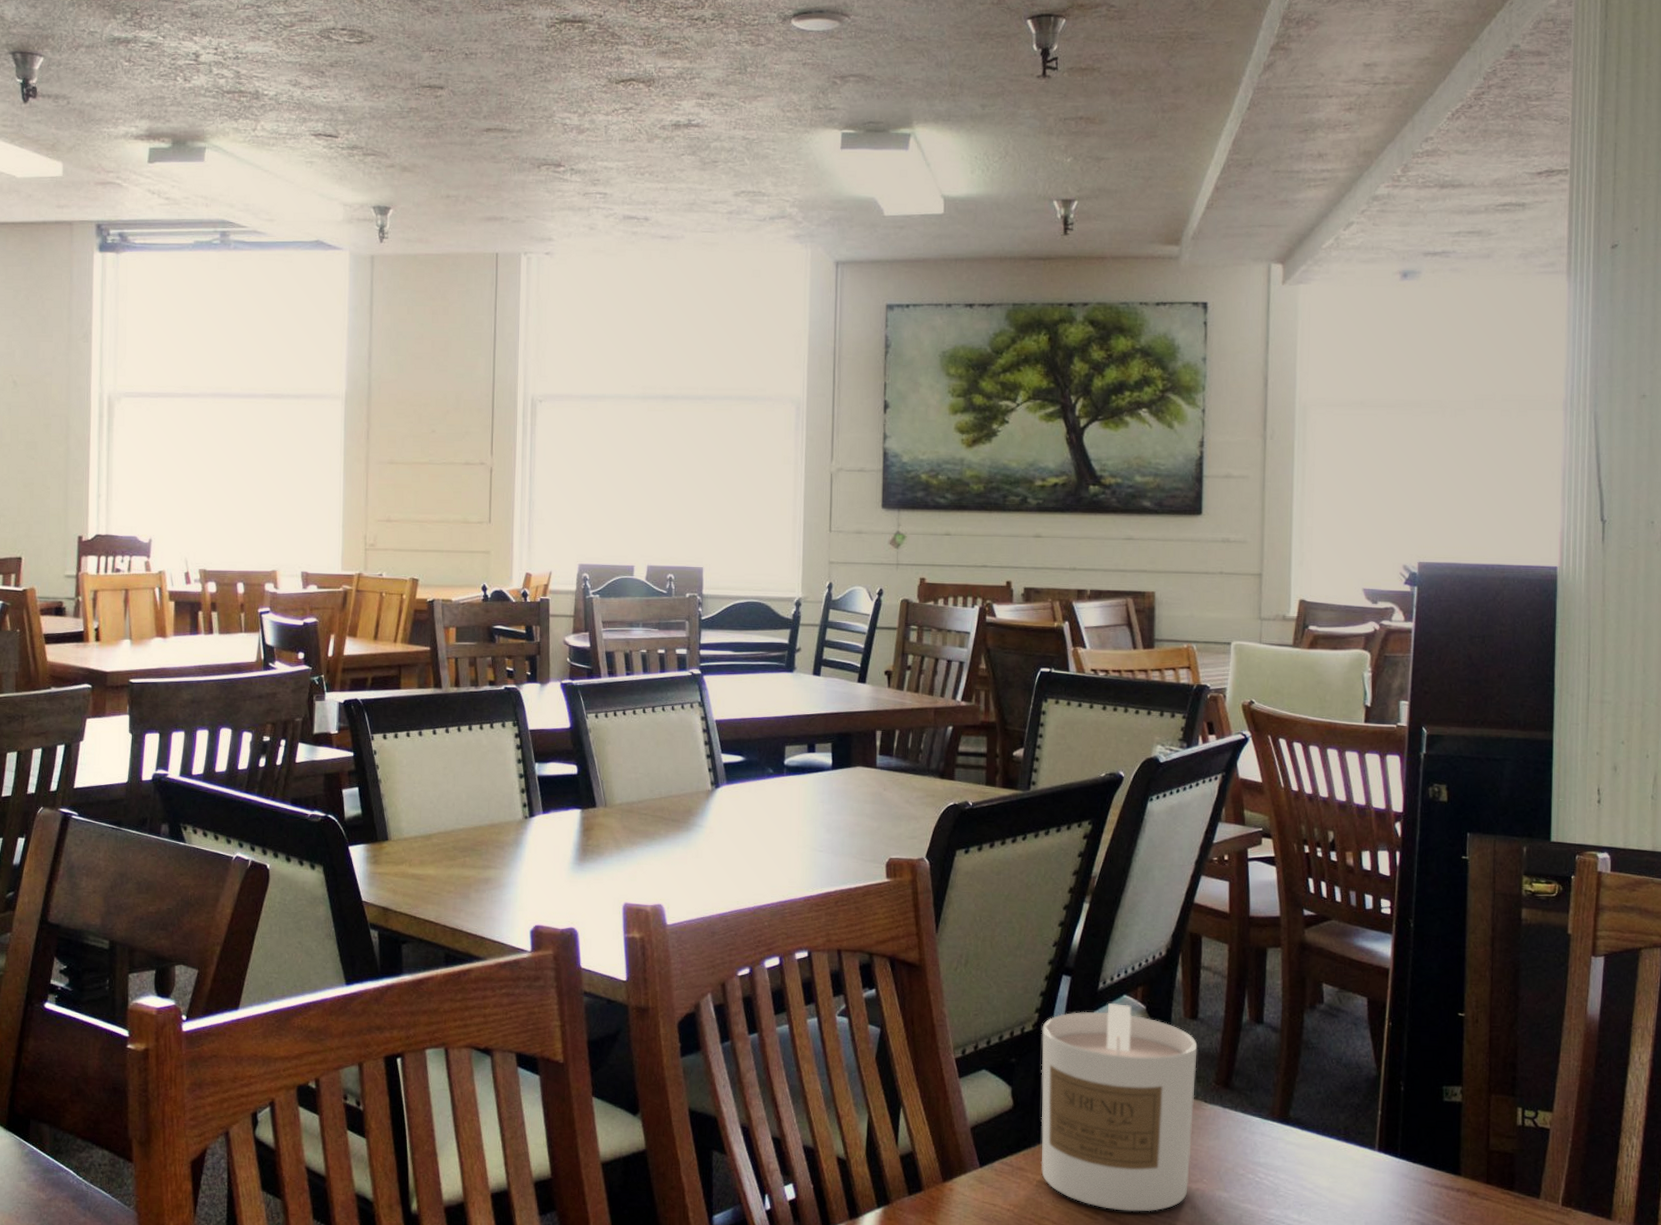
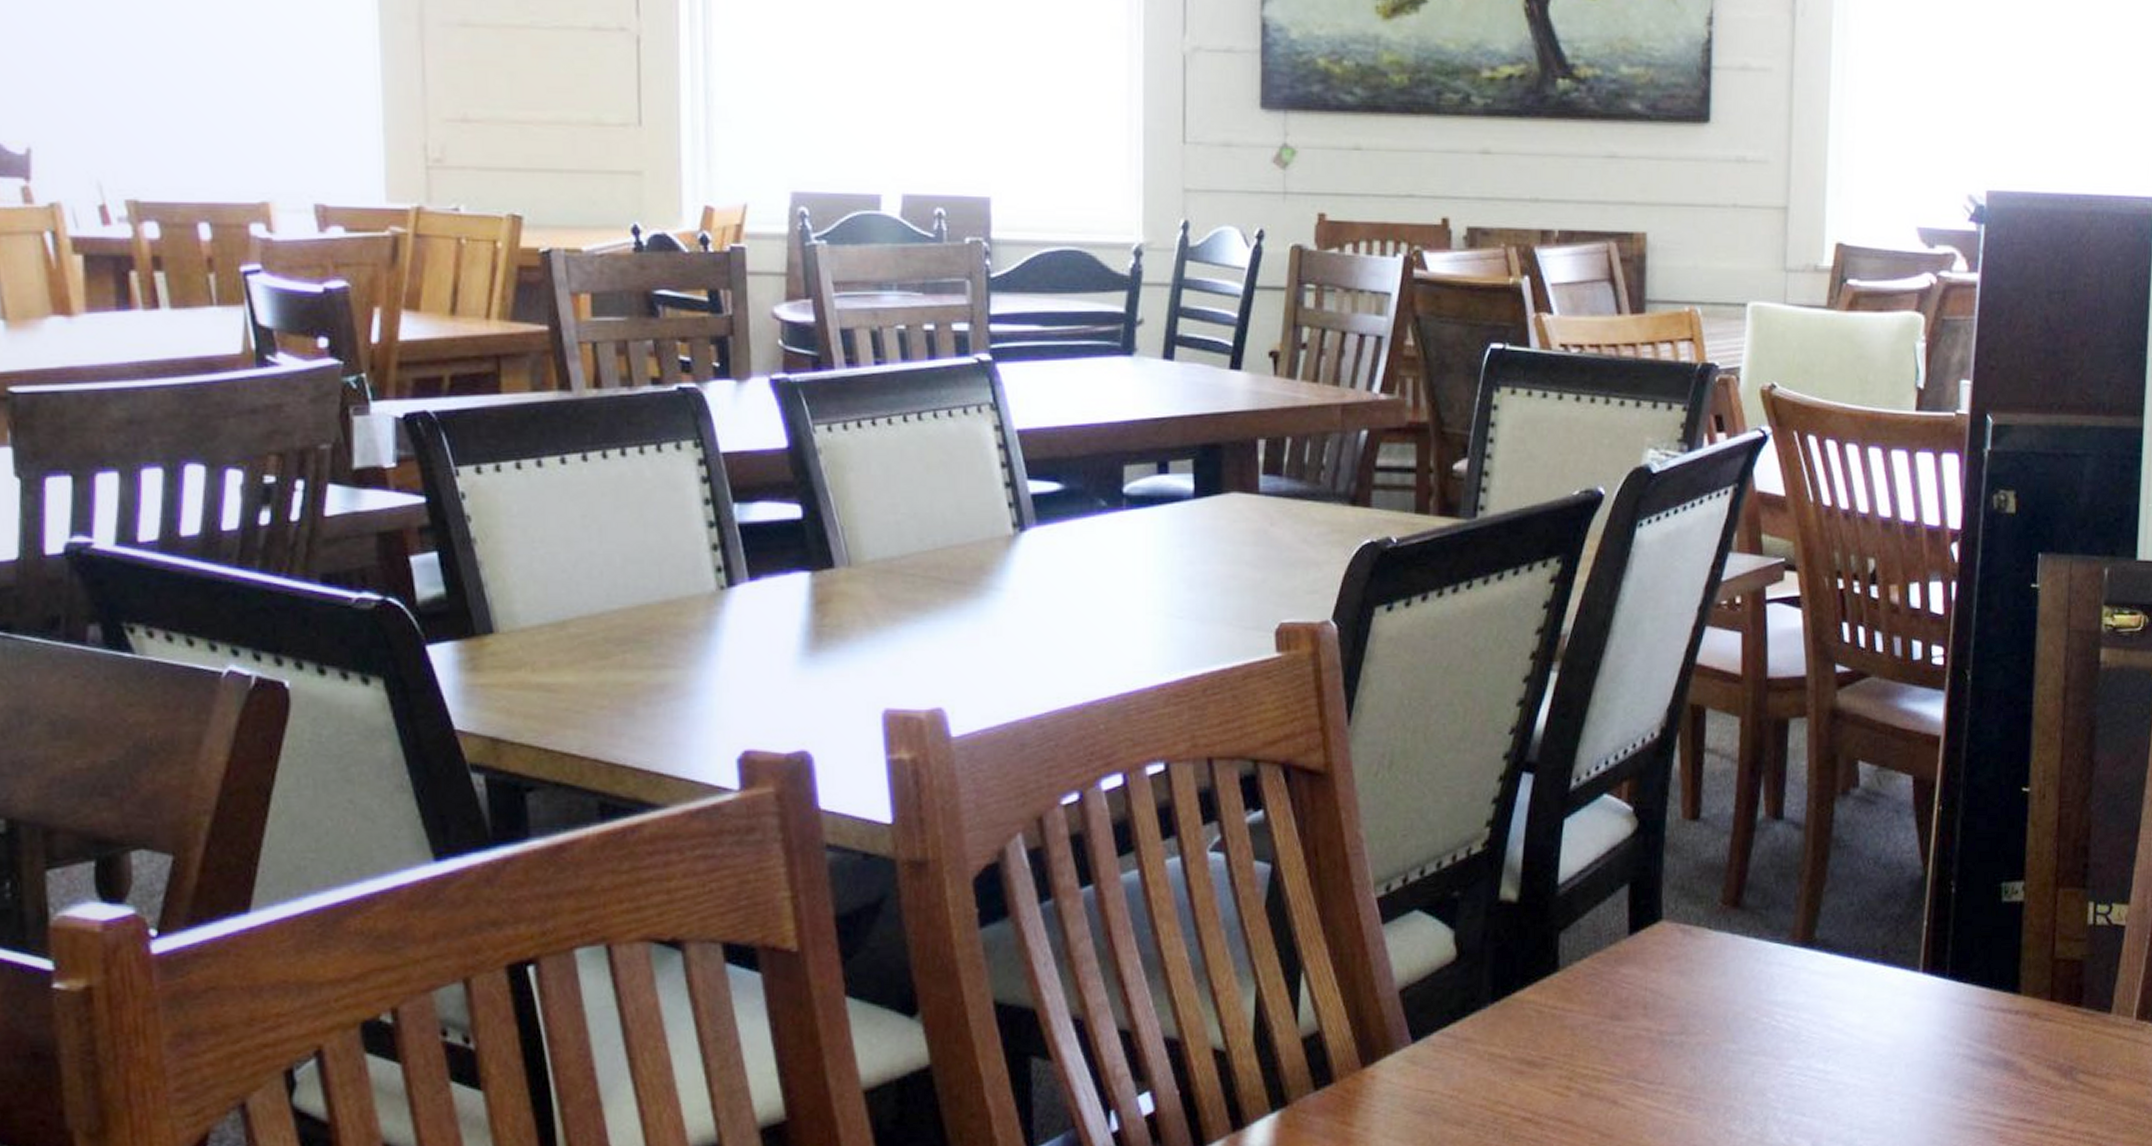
candle: present [1041,1003,1198,1212] -> none [1494,806,1700,1083]

